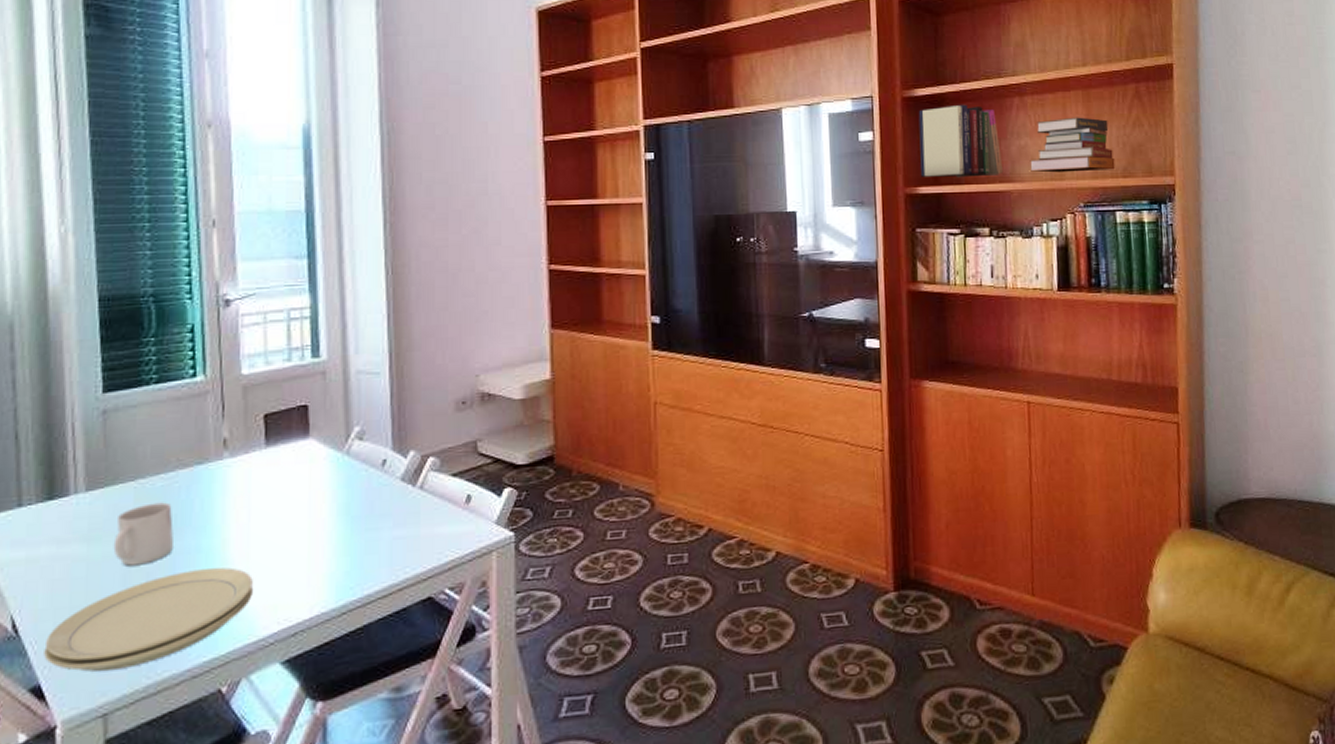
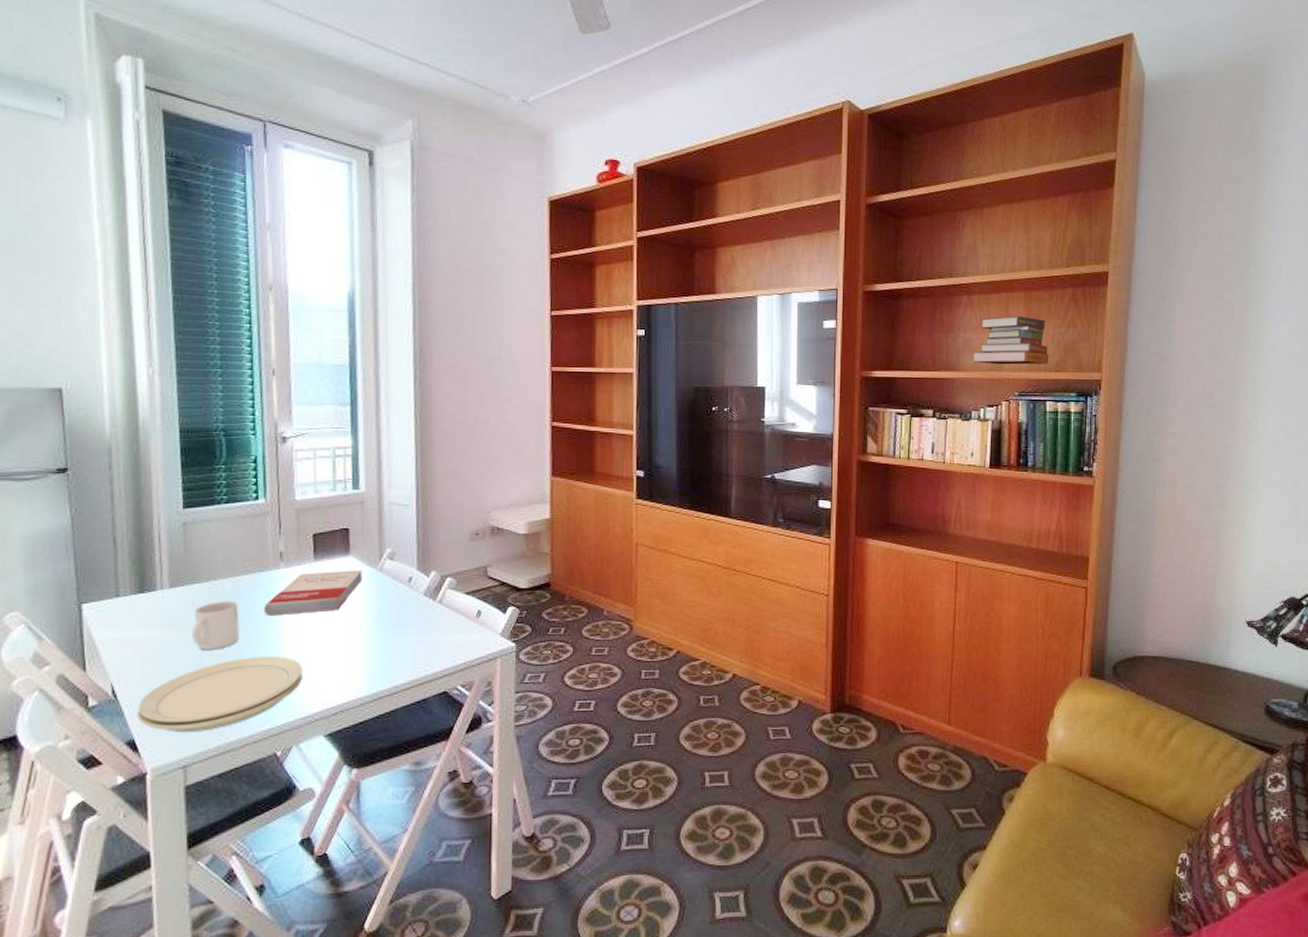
book: none [203,454,325,518] -> present [263,570,362,616]
books: present [918,104,1002,178] -> none [876,299,948,365]

